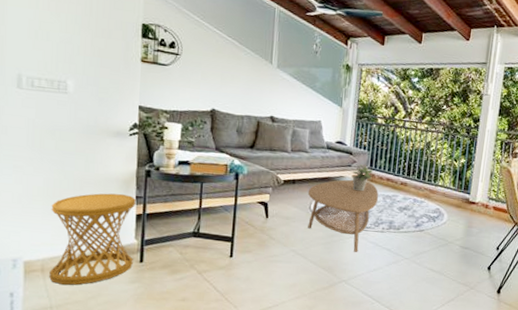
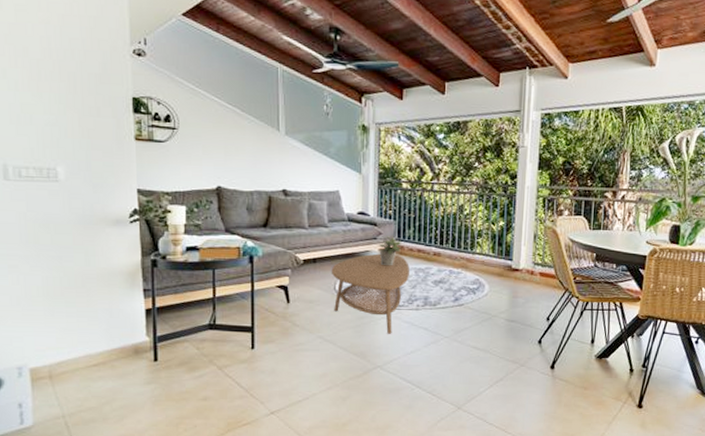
side table: present [49,193,137,286] -> none [53,288,147,392]

